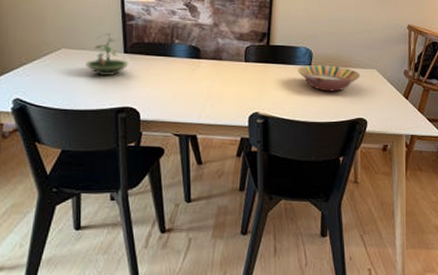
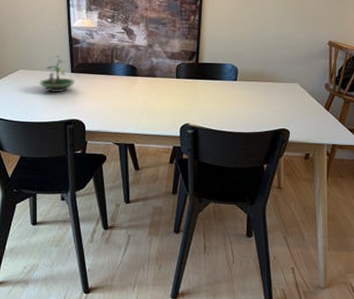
serving bowl: present [298,64,361,92] -> none [225,79,284,104]

